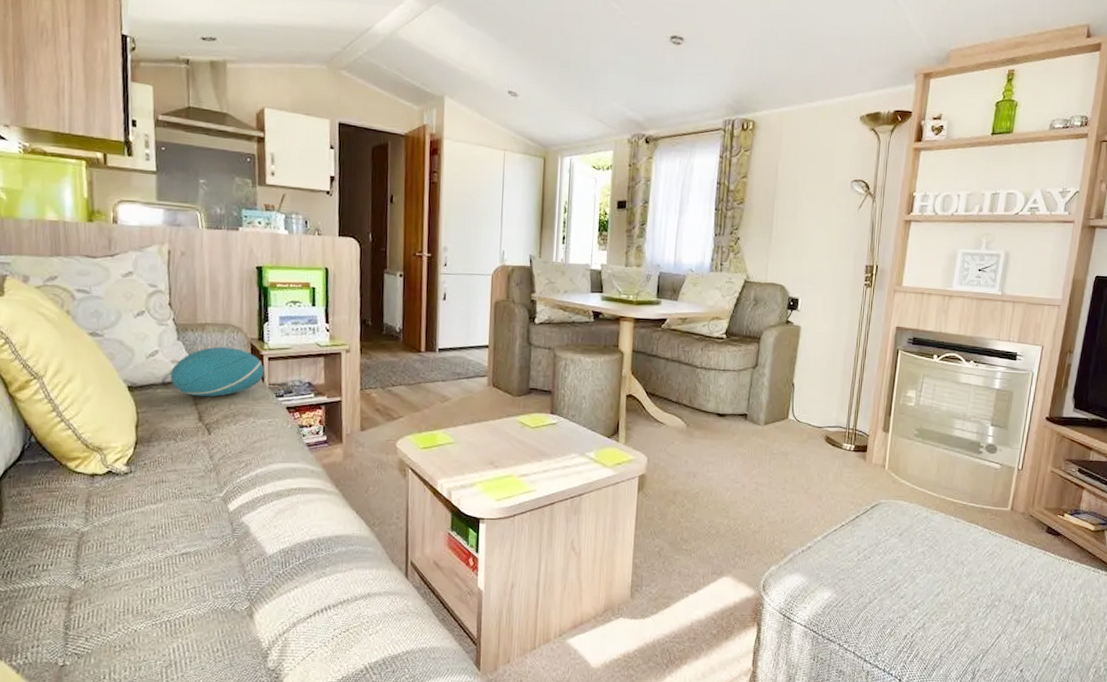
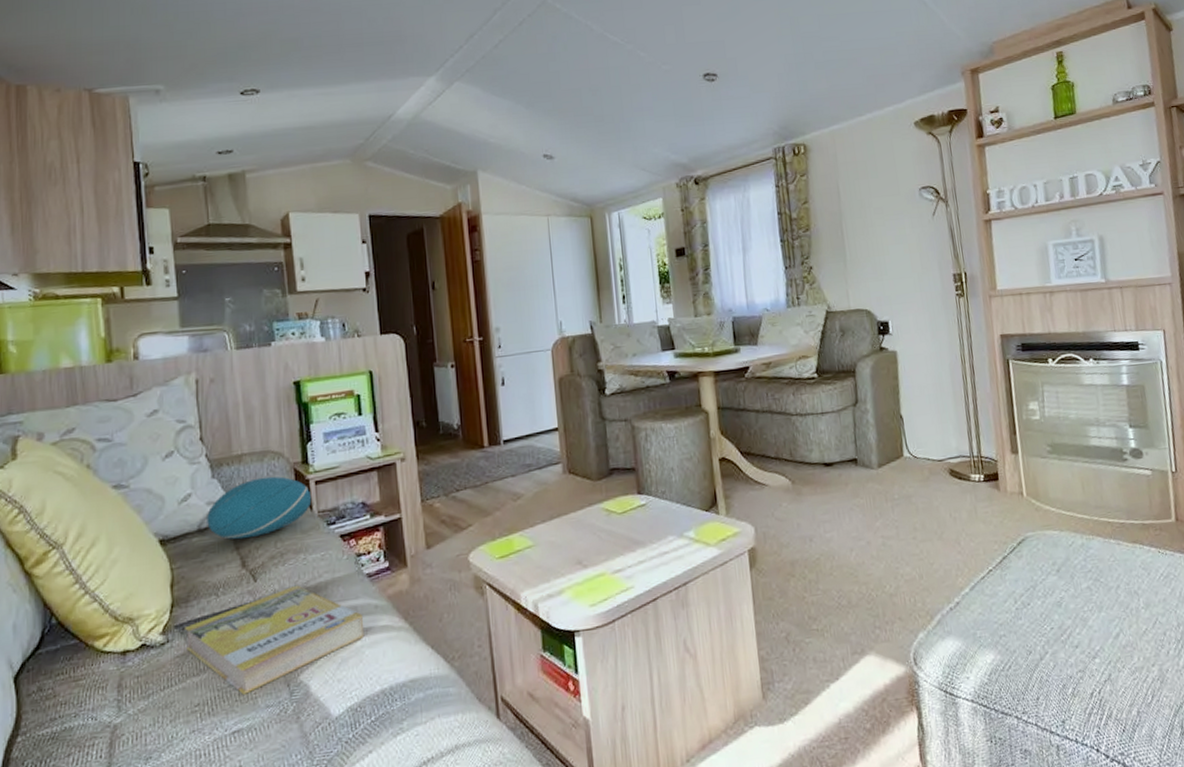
book: none [146,443,301,525] -> present [185,585,365,695]

